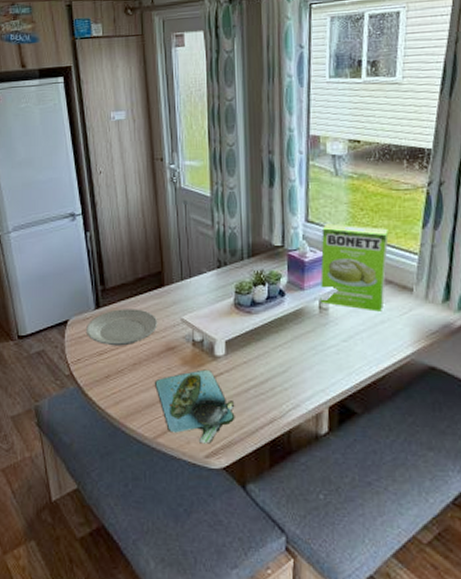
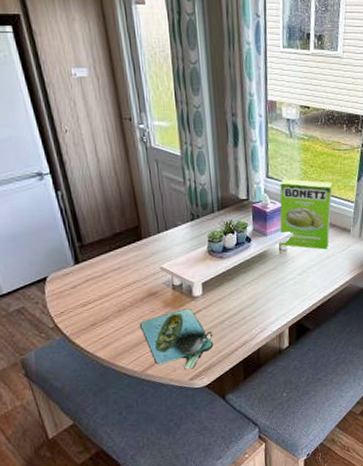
plate: present [87,309,158,346] -> none [67,261,139,297]

